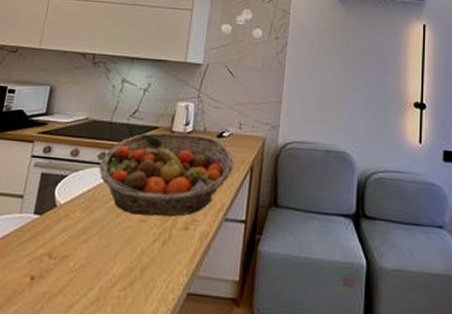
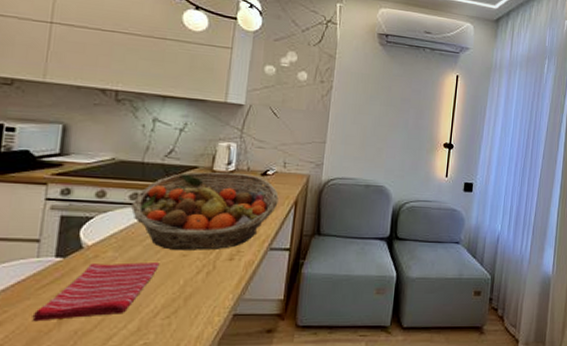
dish towel: none [10,223,120,281] -> present [32,261,160,322]

